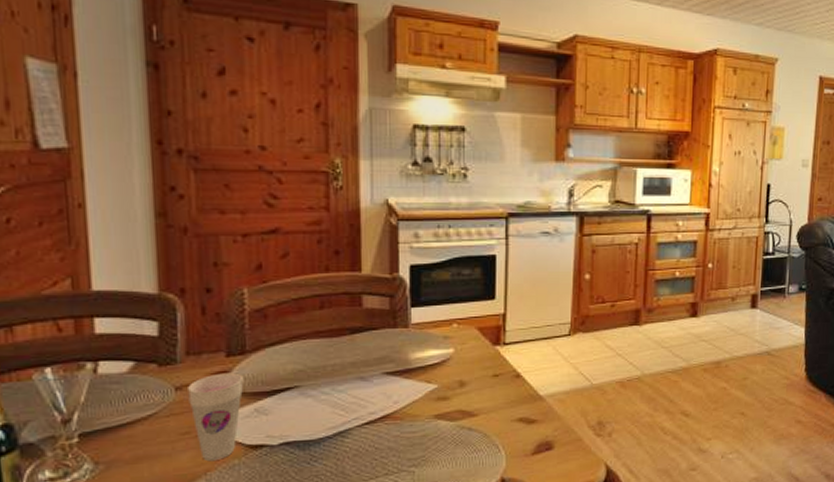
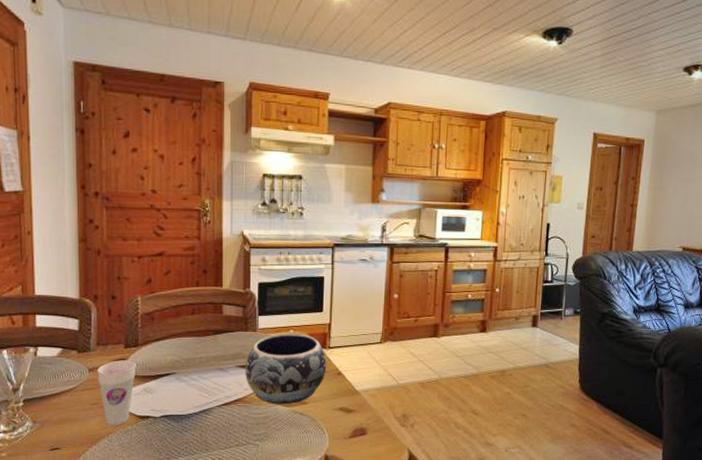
decorative bowl: none [394,327,502,419] -> present [245,333,327,404]

